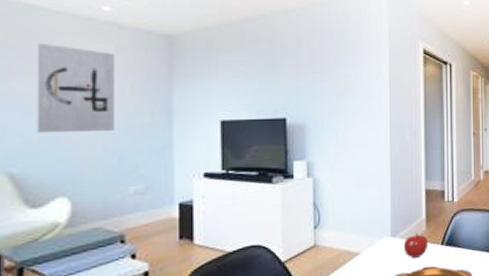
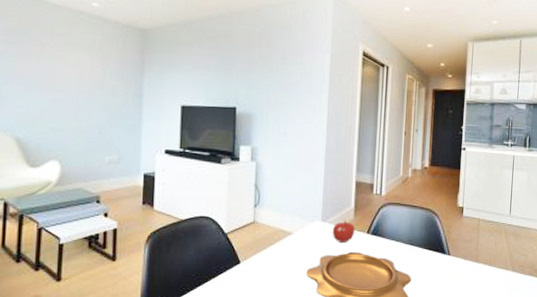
wall art: present [36,42,114,133] -> none [37,31,99,108]

